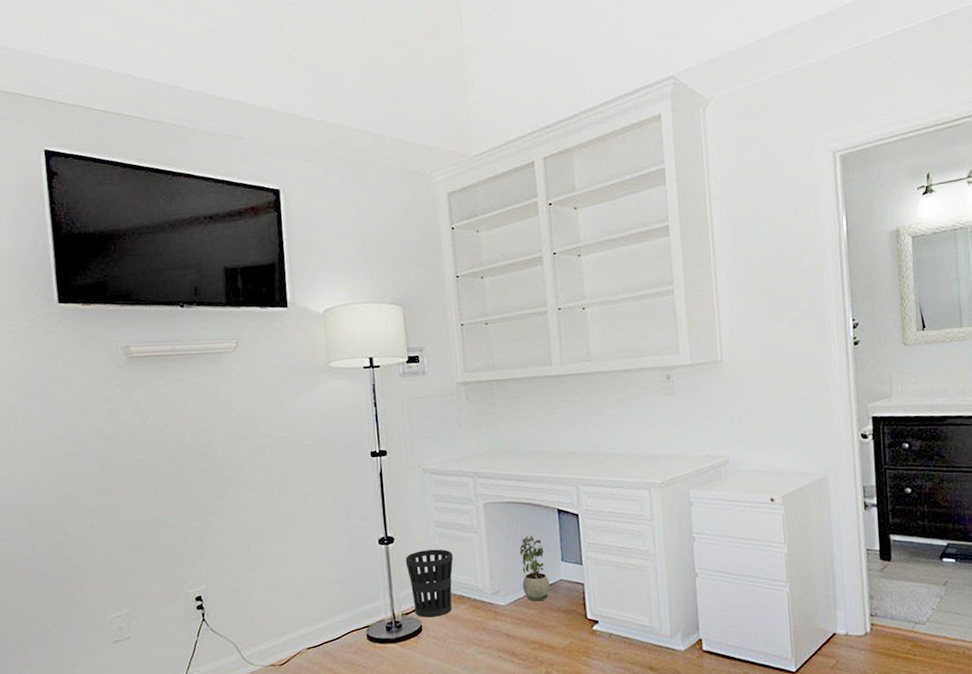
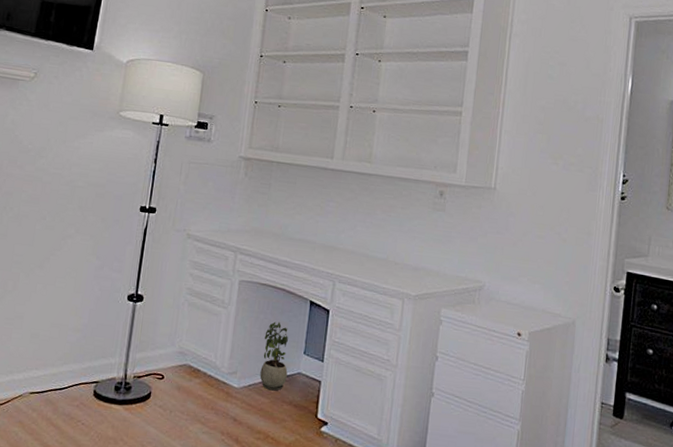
wastebasket: present [405,549,454,618] -> none [147,315,199,386]

